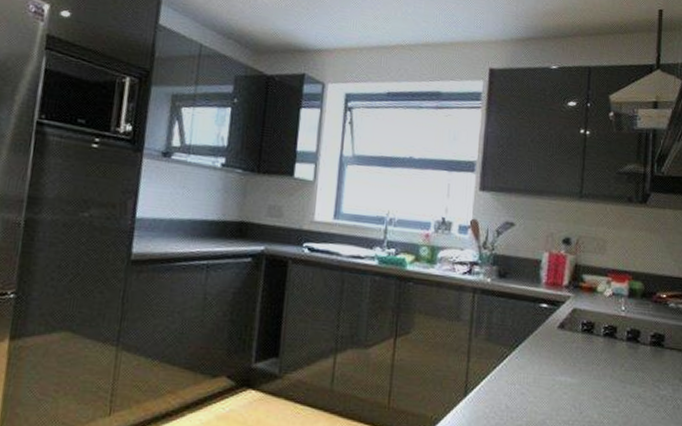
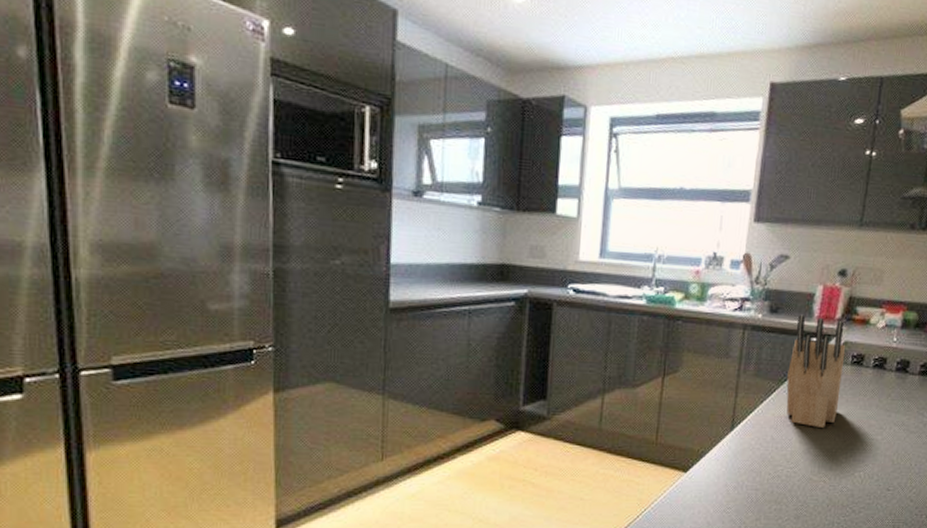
knife block: none [518,280,575,398] -> present [786,314,846,428]

